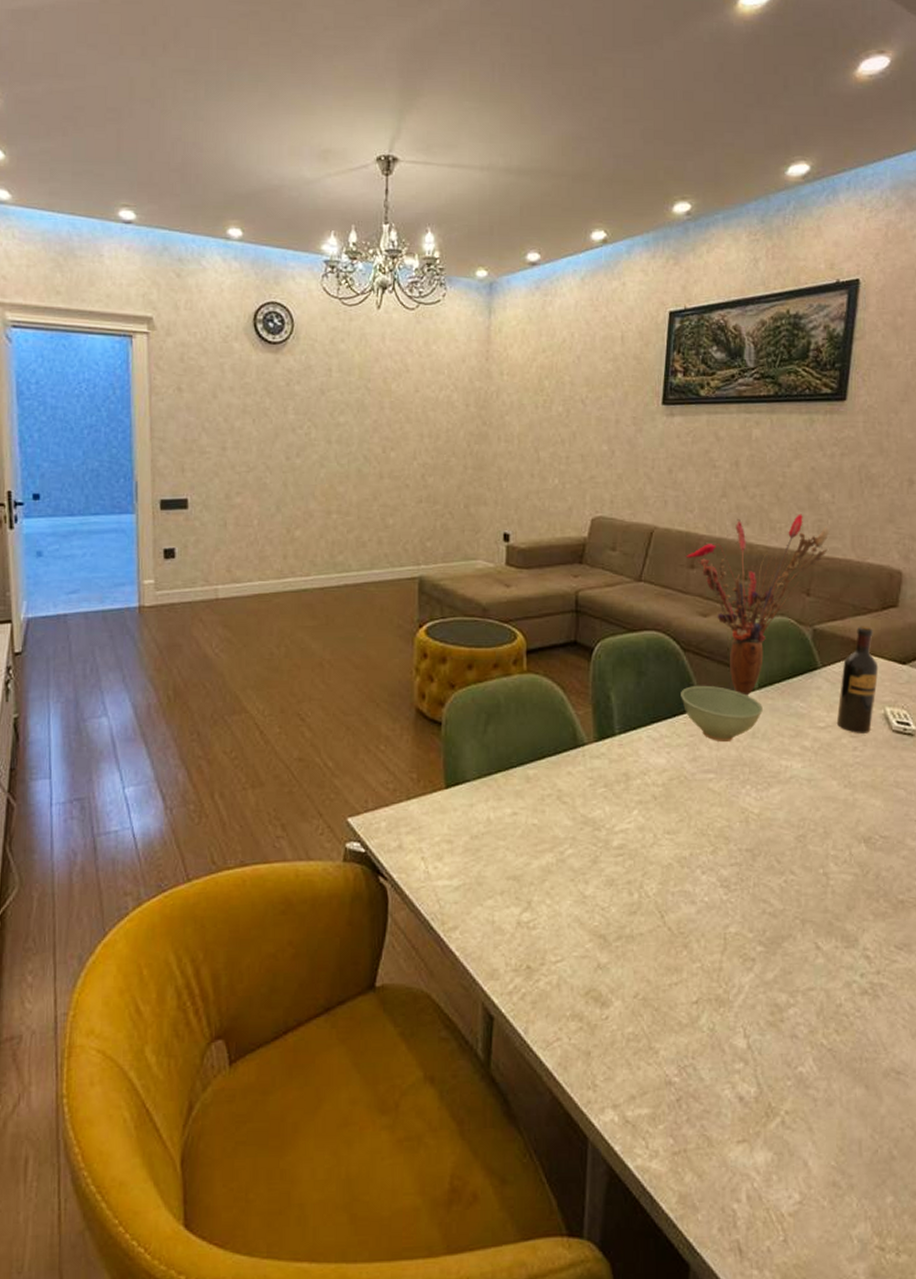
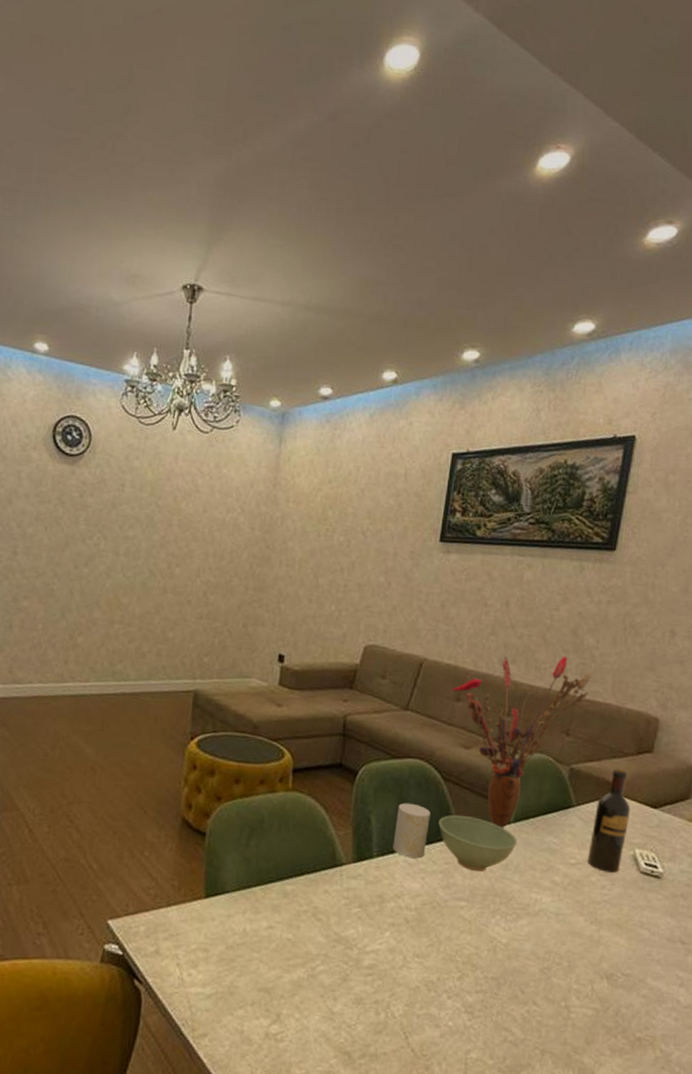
cup: none [635,676,672,733] -> present [393,802,431,859]

